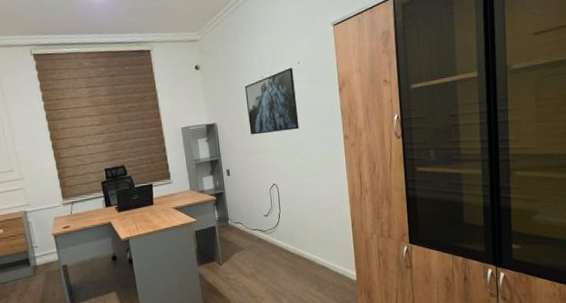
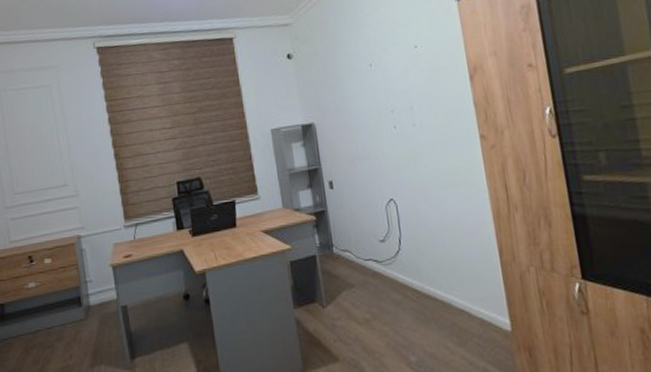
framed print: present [244,67,299,135] -> none [348,52,421,137]

